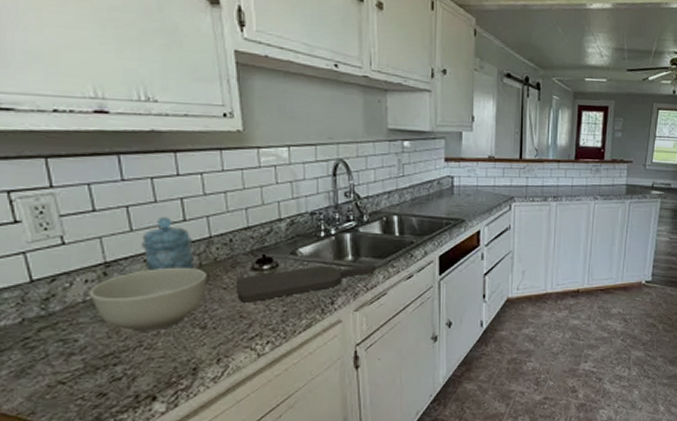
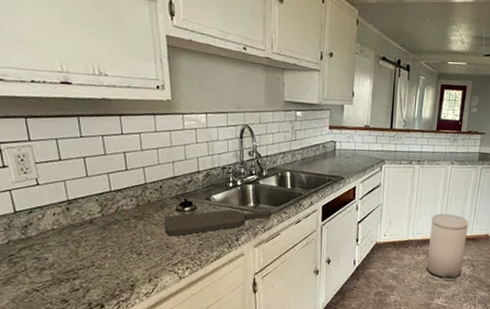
bowl: present [89,267,207,332] -> none [56,206,142,255]
canister: present [140,216,194,272] -> none [94,166,133,209]
pedal bin: none [570,259,618,340] -> present [426,213,469,281]

